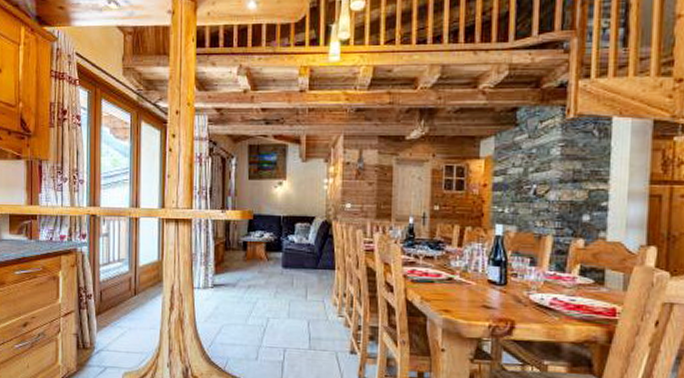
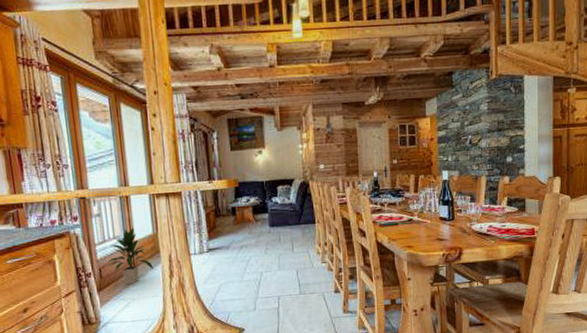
indoor plant: none [109,251,154,312] -> present [107,227,153,285]

